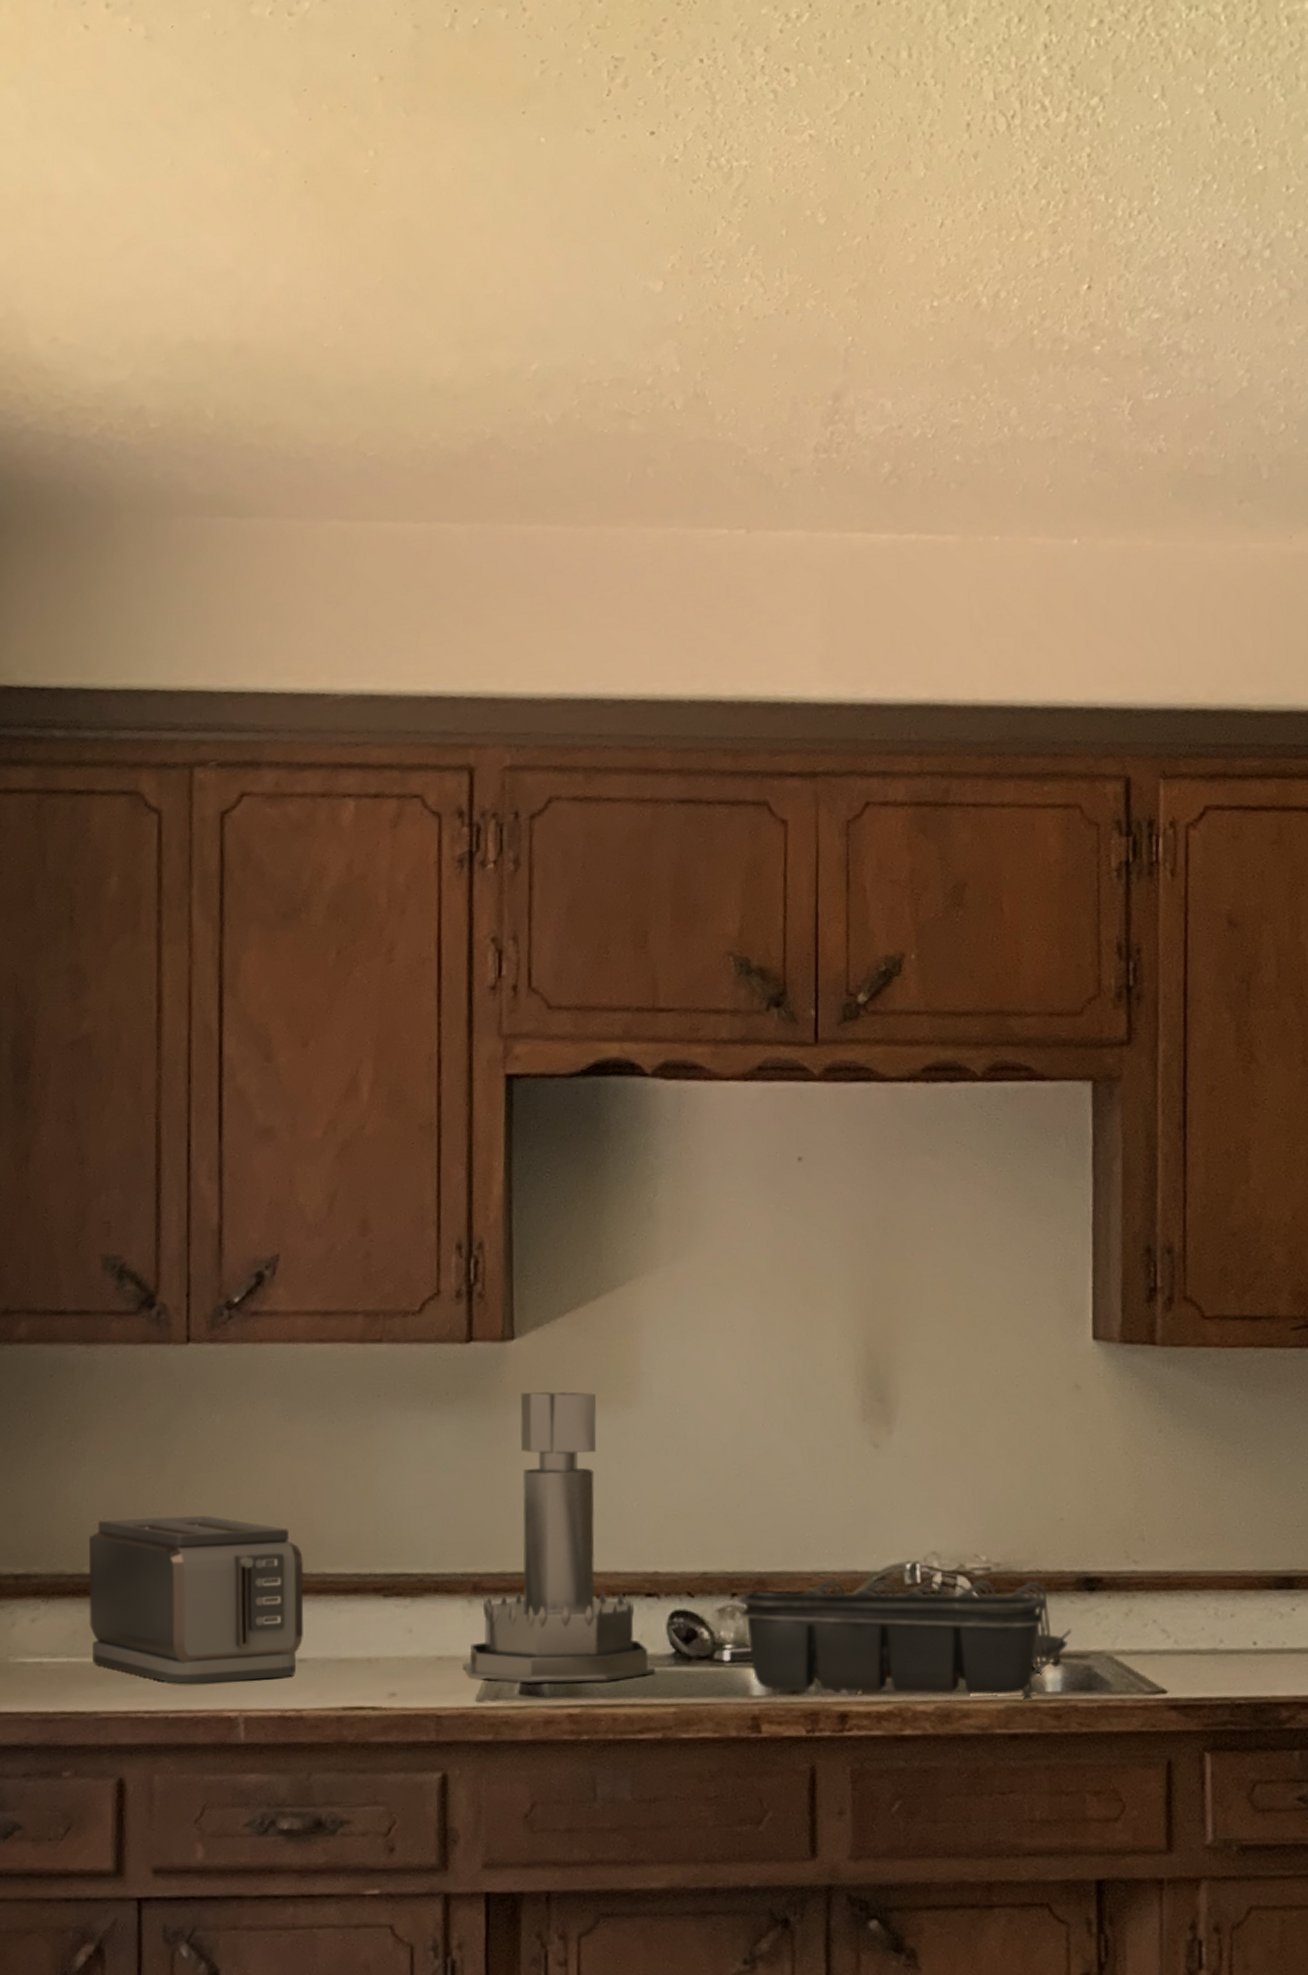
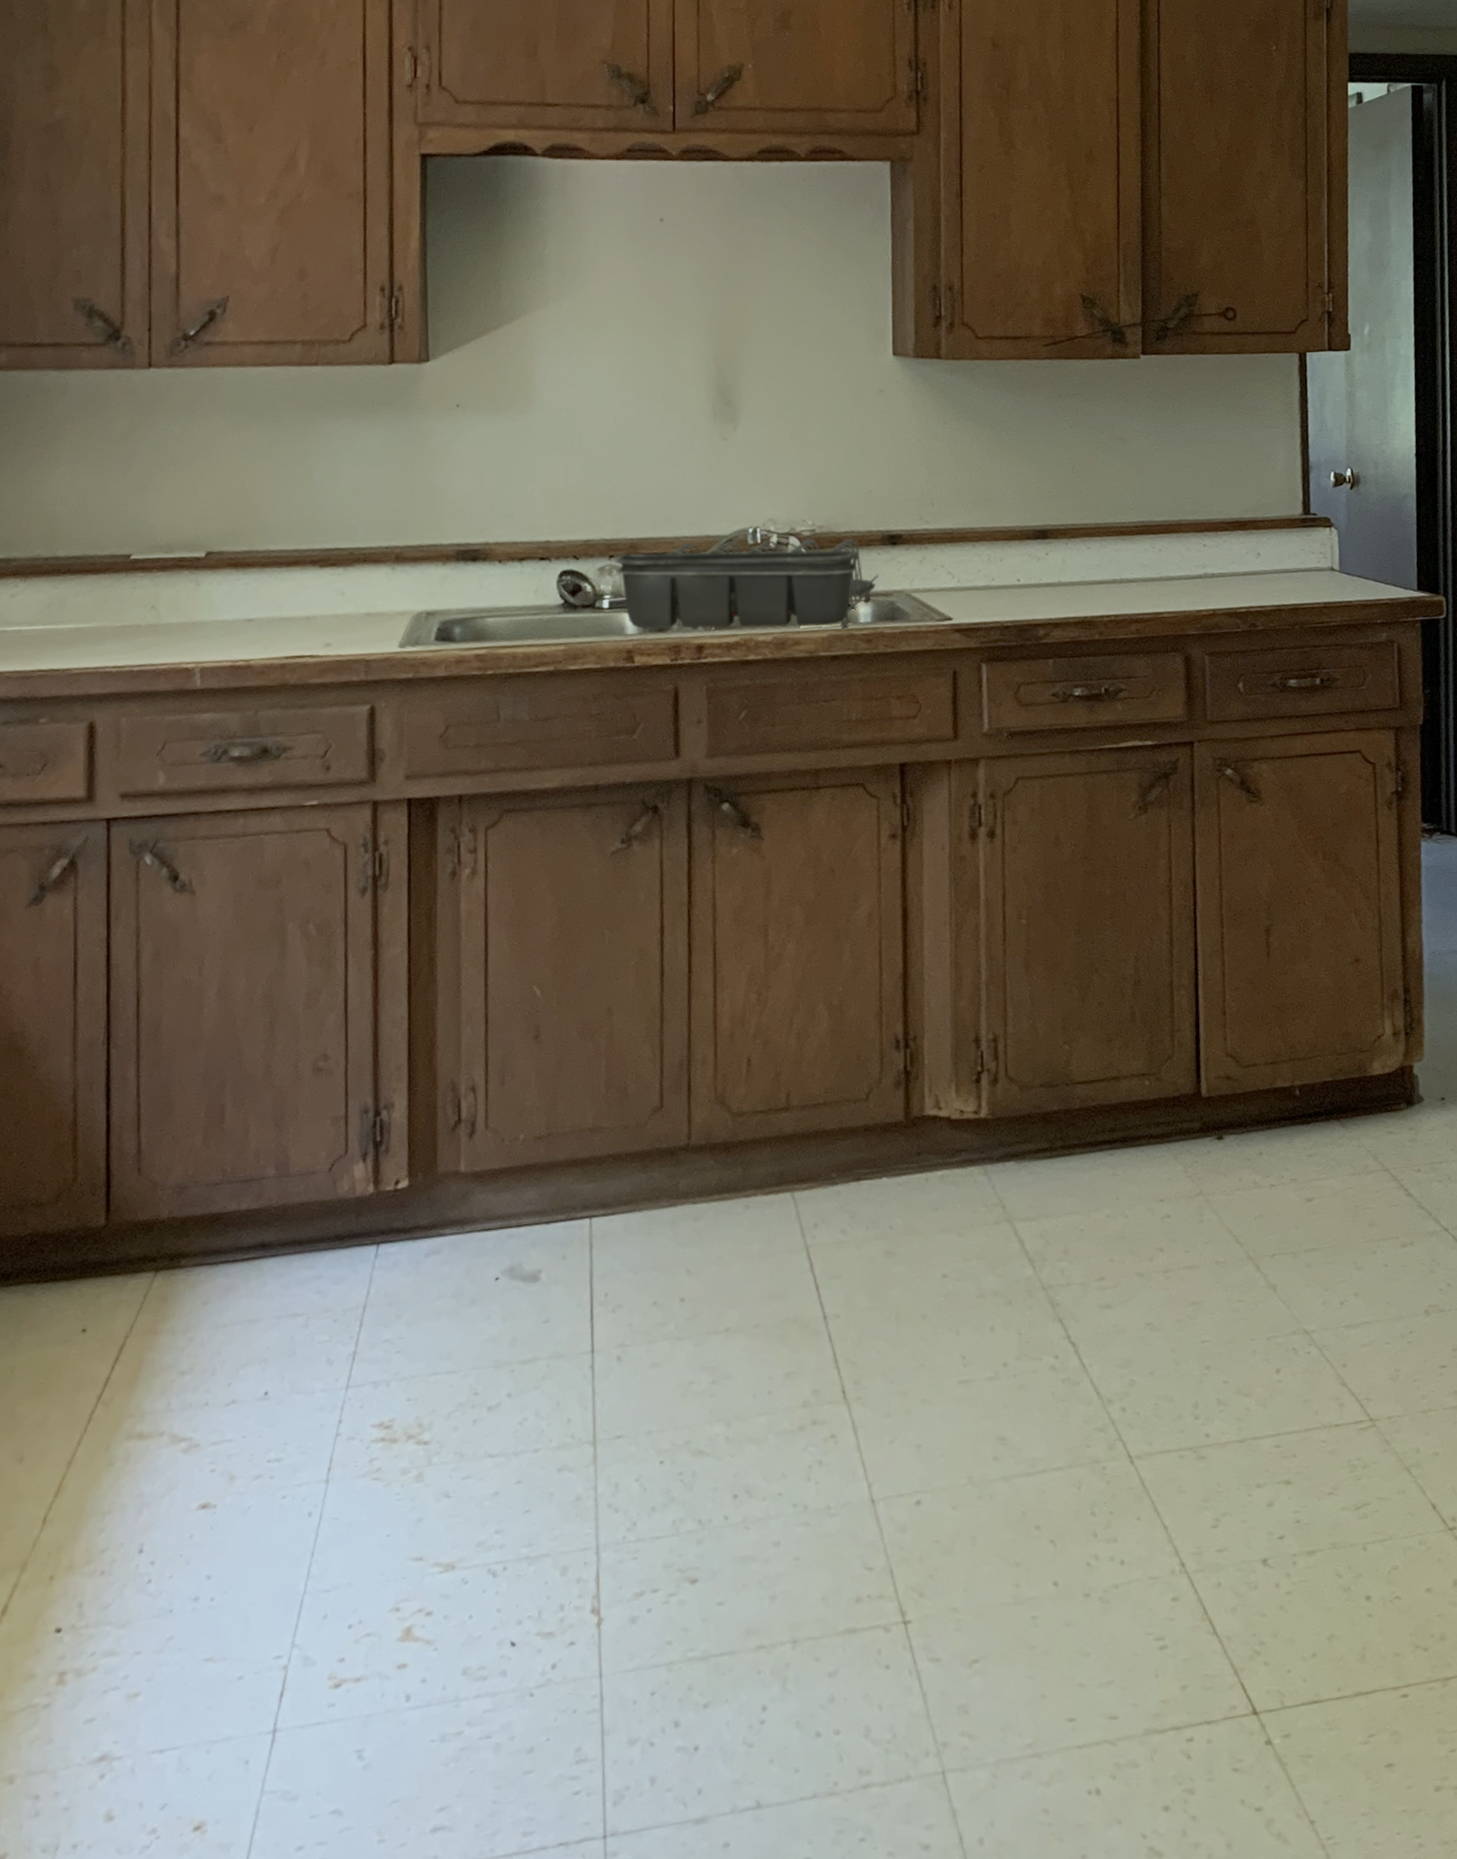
toaster: present [88,1515,304,1685] -> none [62,506,252,644]
paper towel holder: present [463,1391,655,1684] -> none [387,402,547,632]

